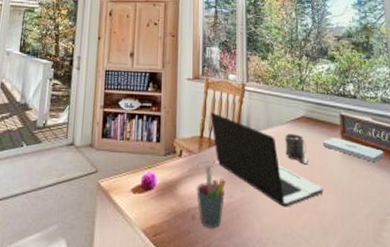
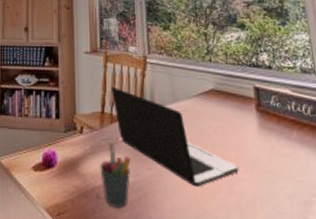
paint can: present [285,134,308,165] -> none [193,108,220,141]
notepad: present [322,138,385,163] -> none [235,112,307,139]

